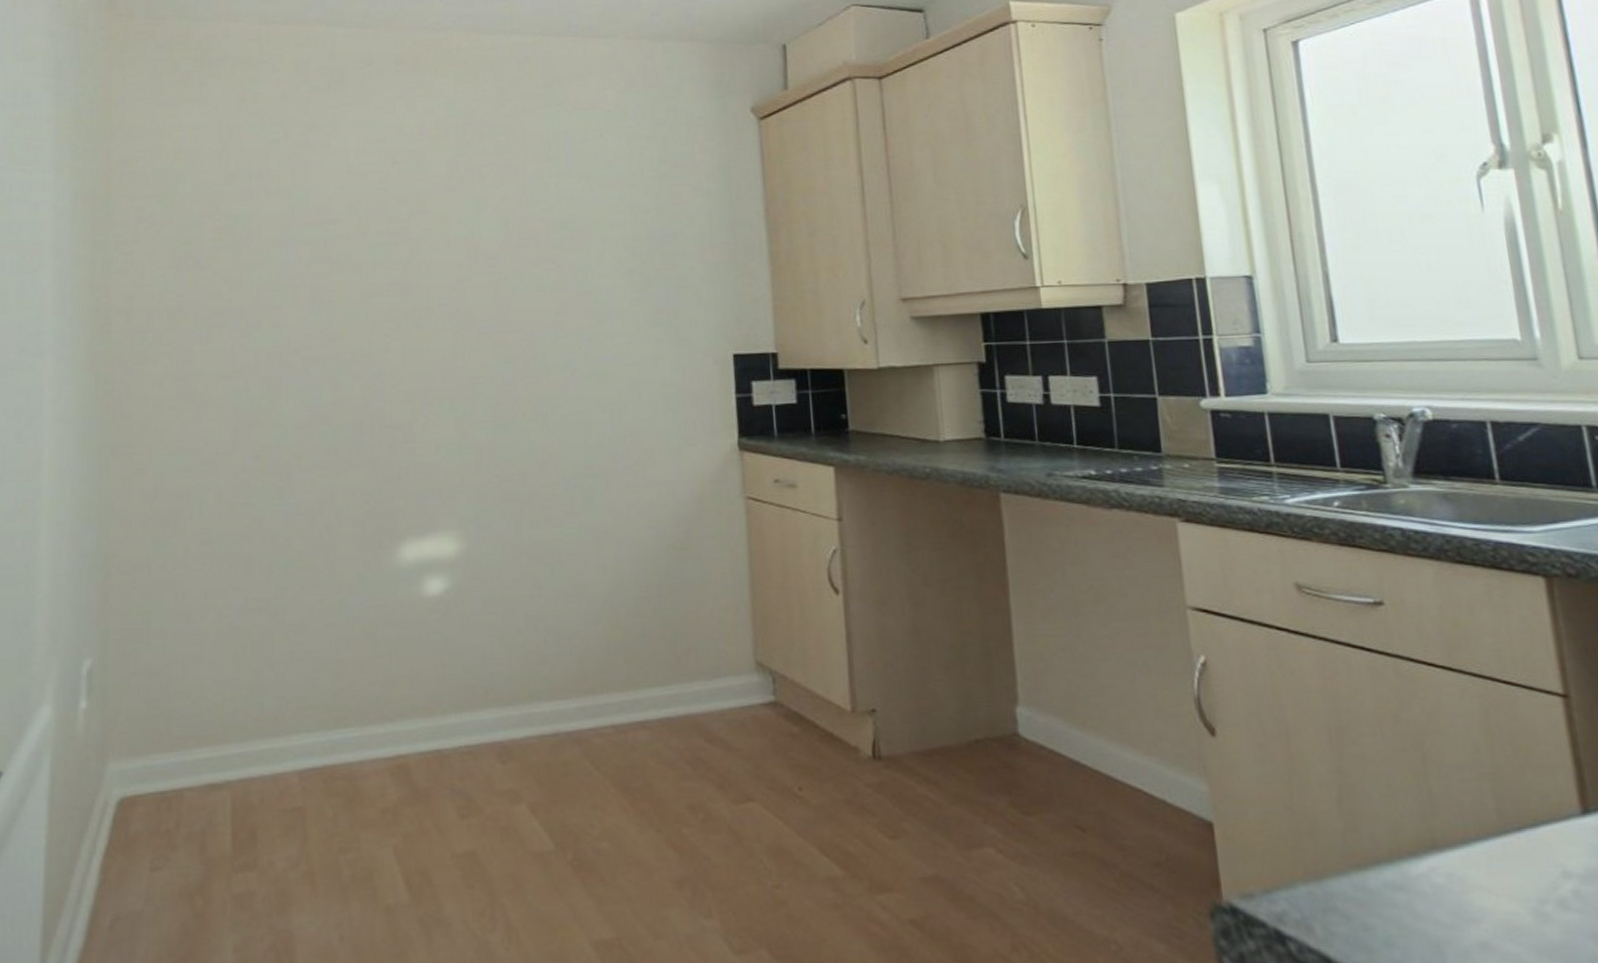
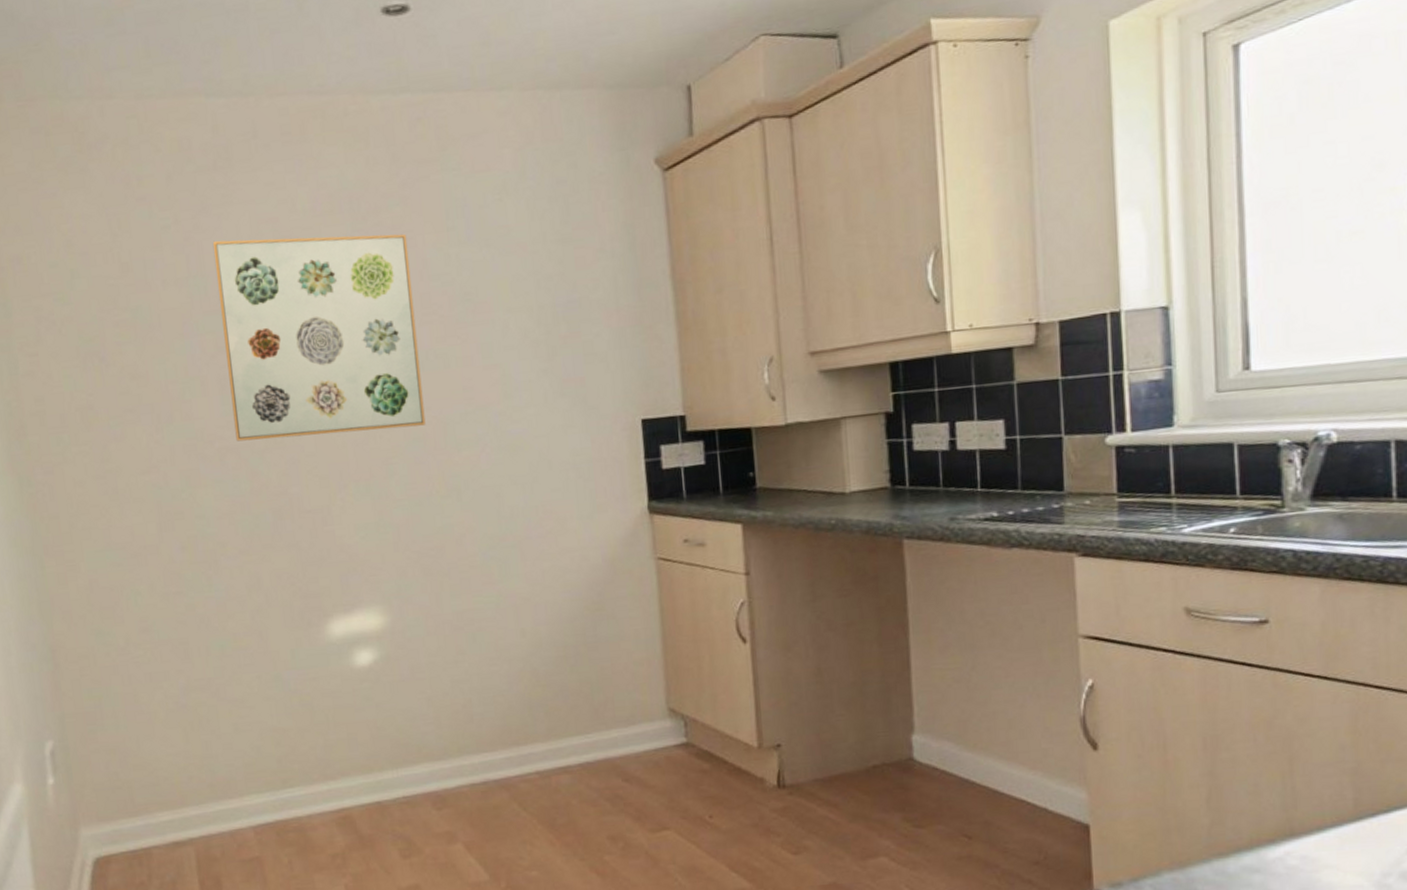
wall art: none [319,157,516,352] -> present [212,234,426,442]

